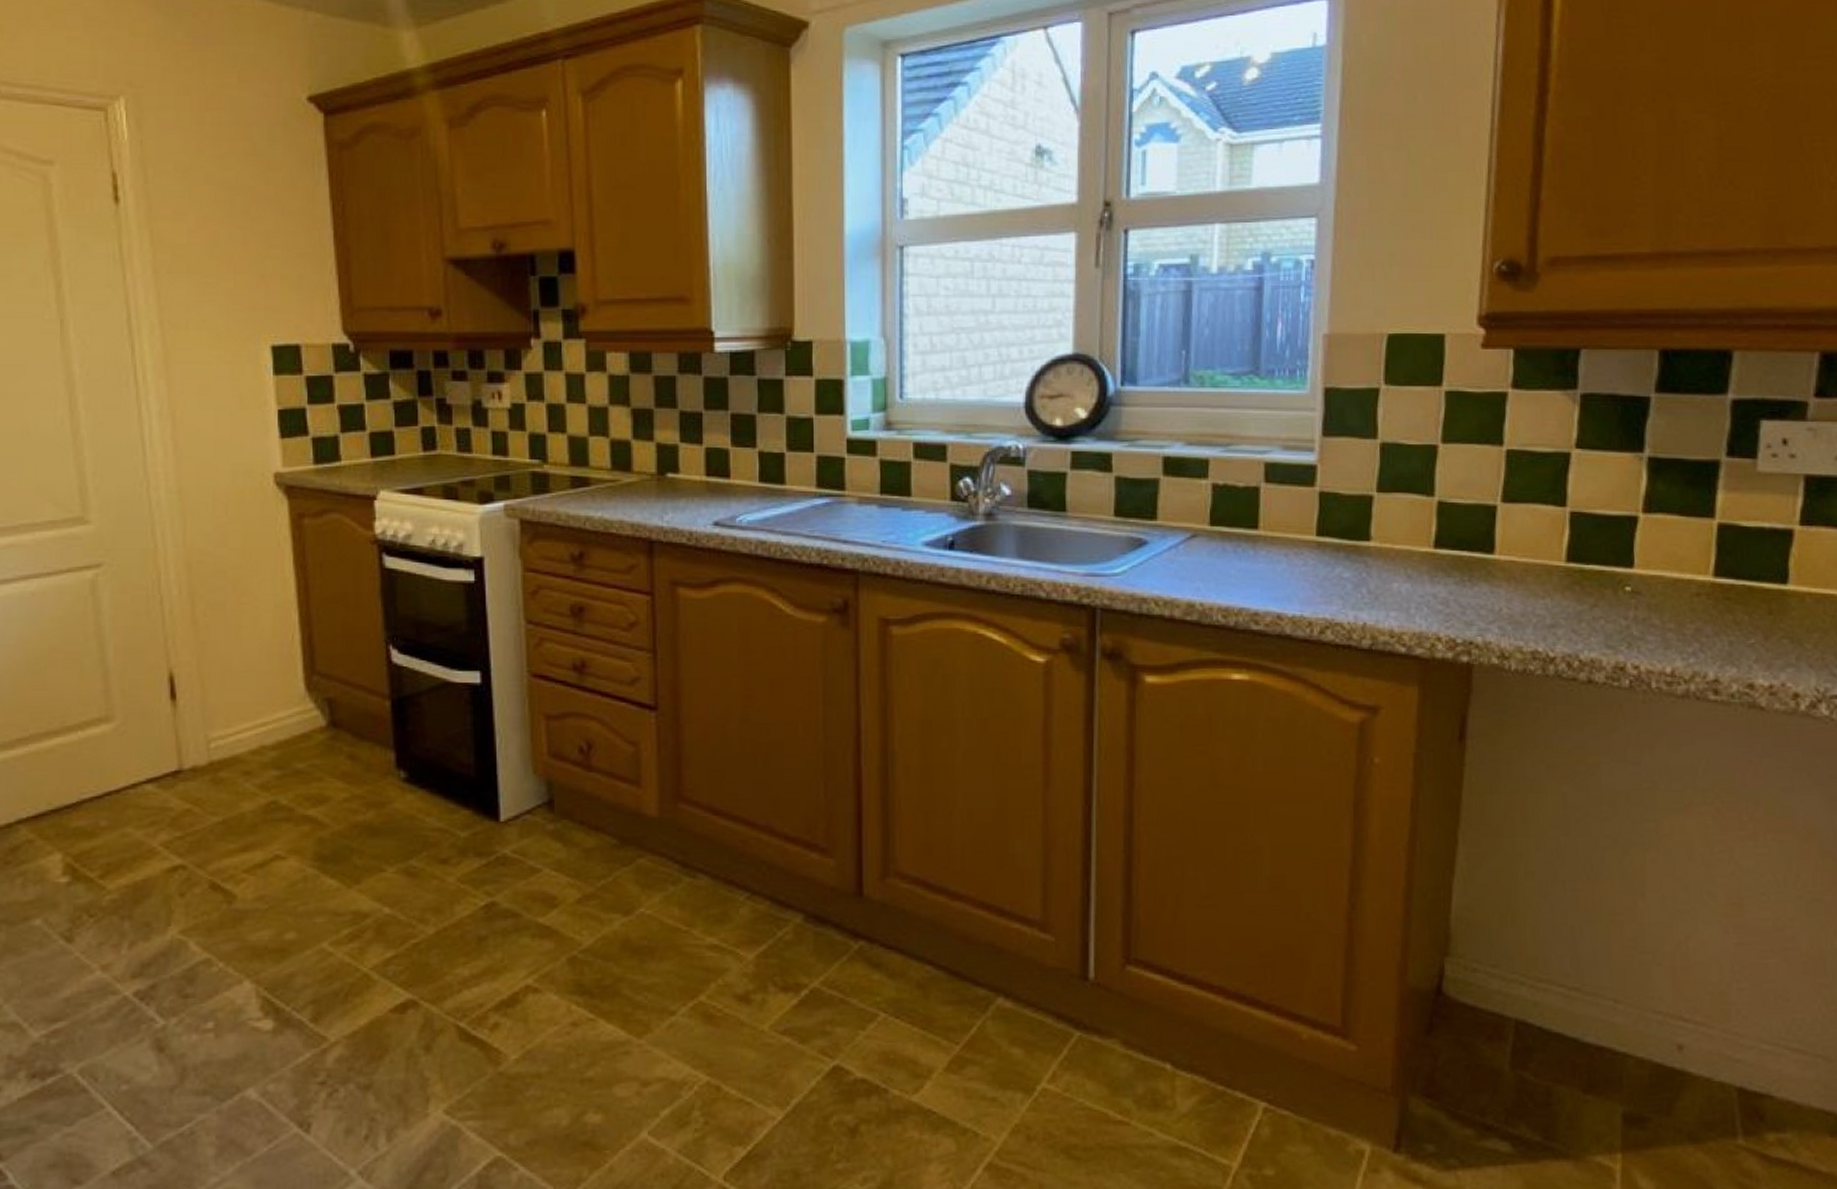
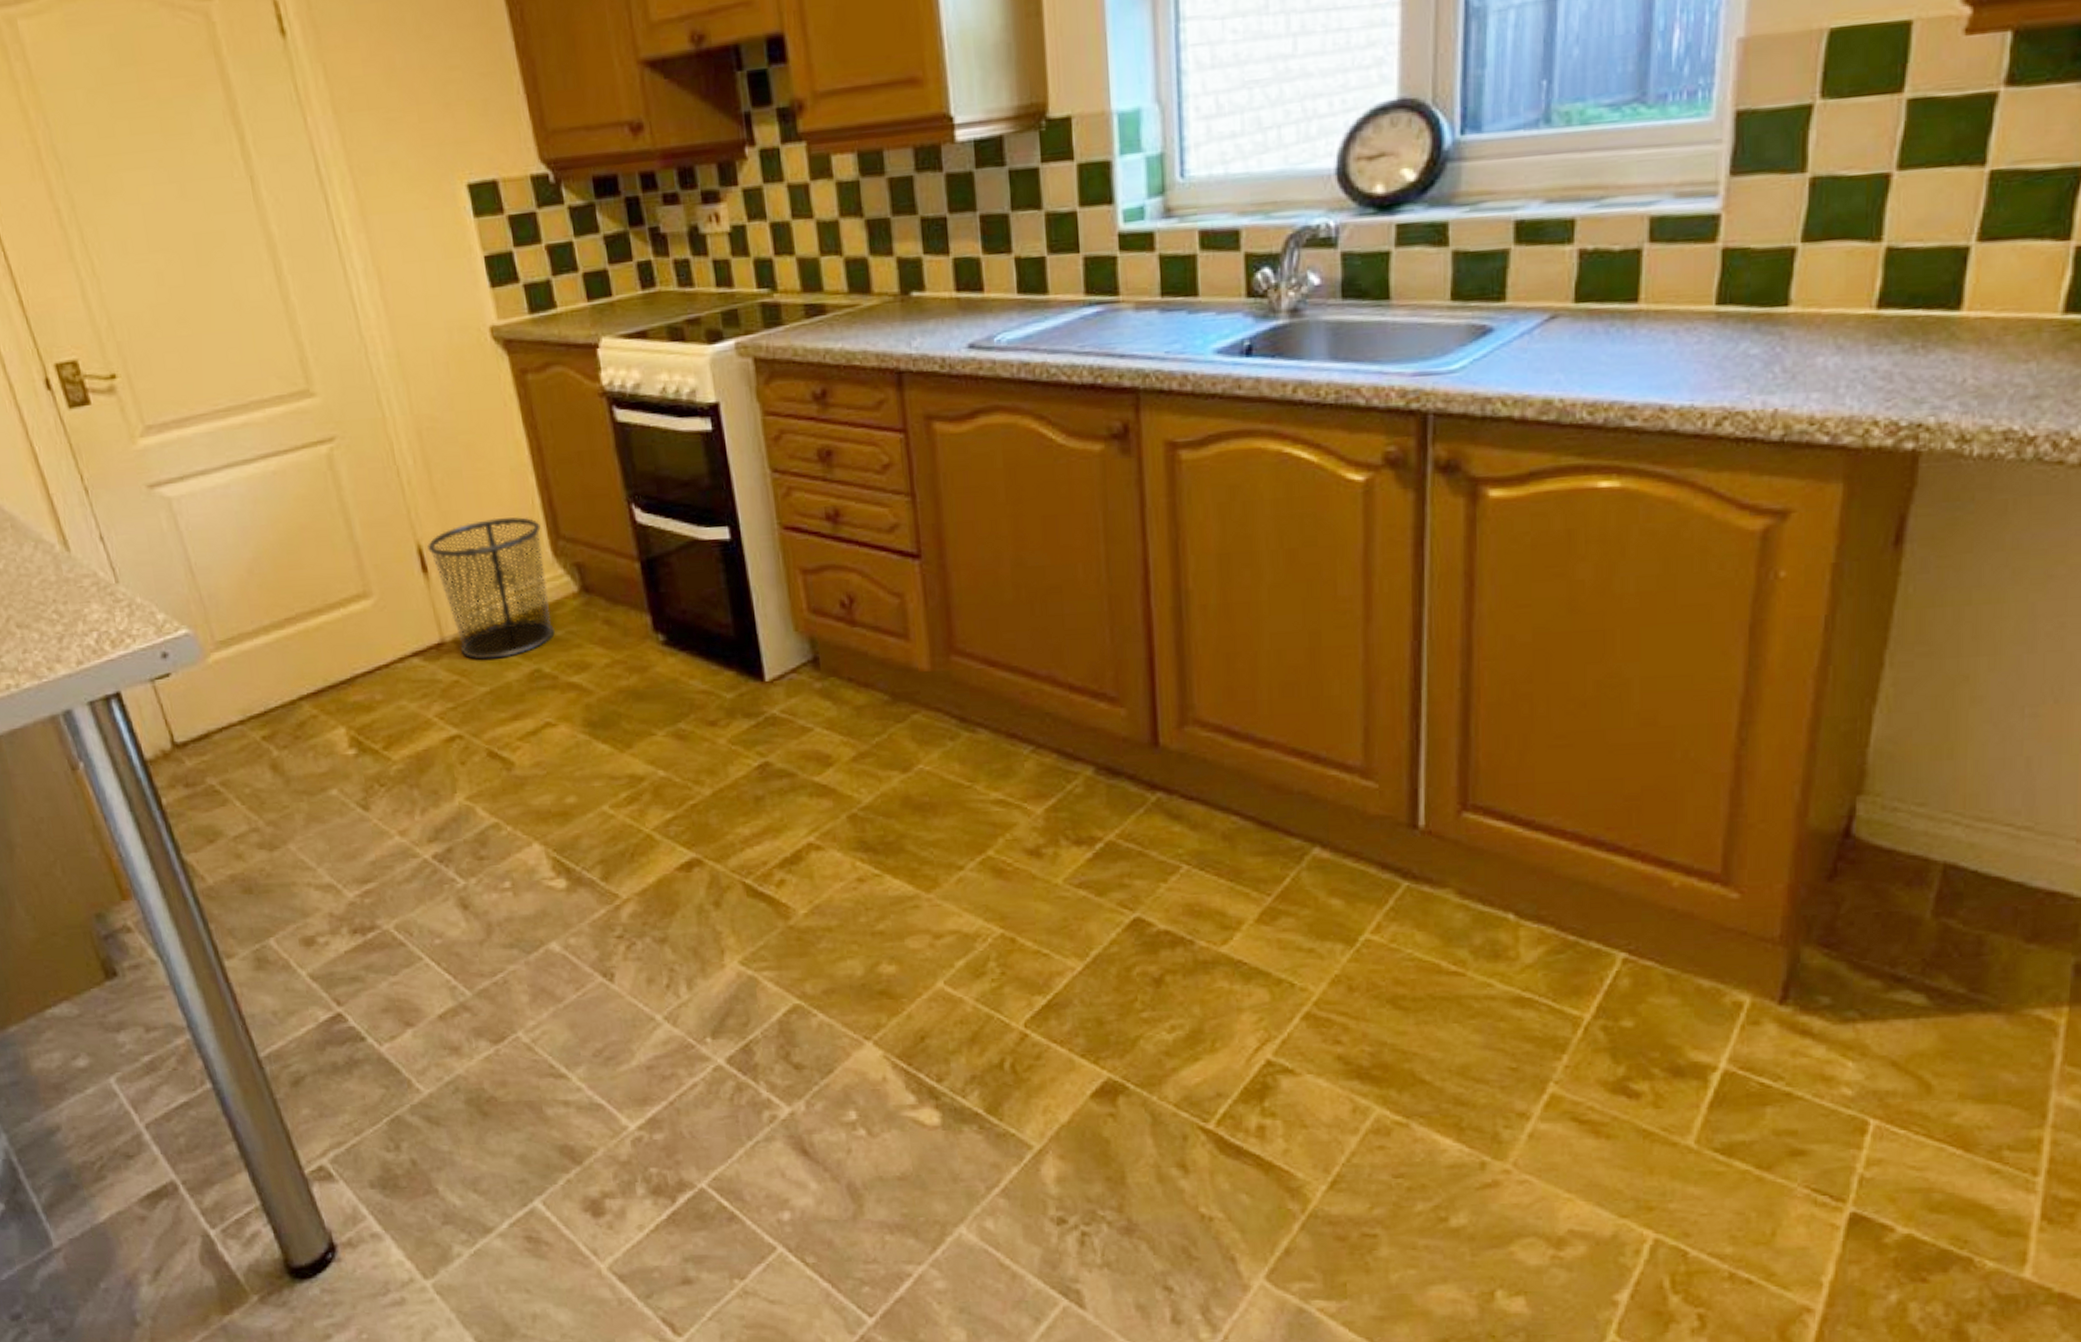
trash can: none [180,650,297,789] -> present [427,517,555,660]

